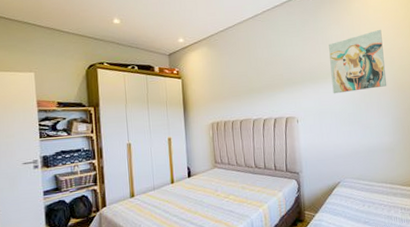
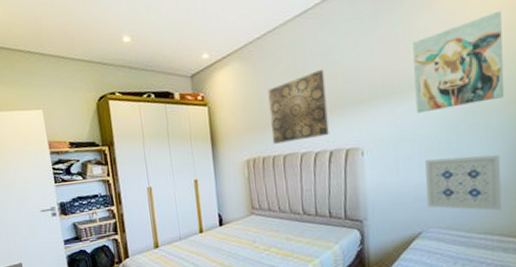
wall art: none [228,58,274,111] -> present [267,70,329,144]
wall art: none [340,125,391,166] -> present [425,154,502,211]

